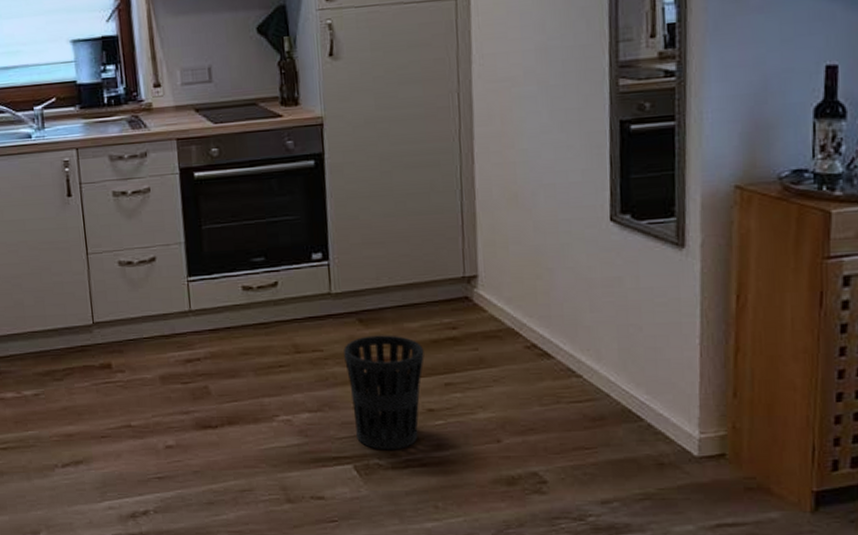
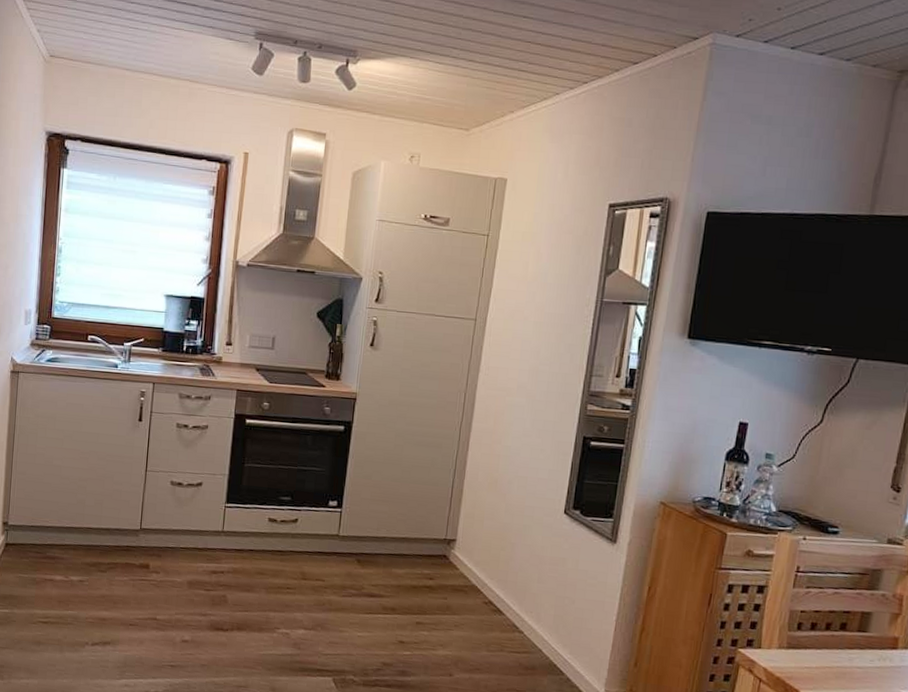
wastebasket: present [344,335,424,450] -> none [339,574,405,671]

